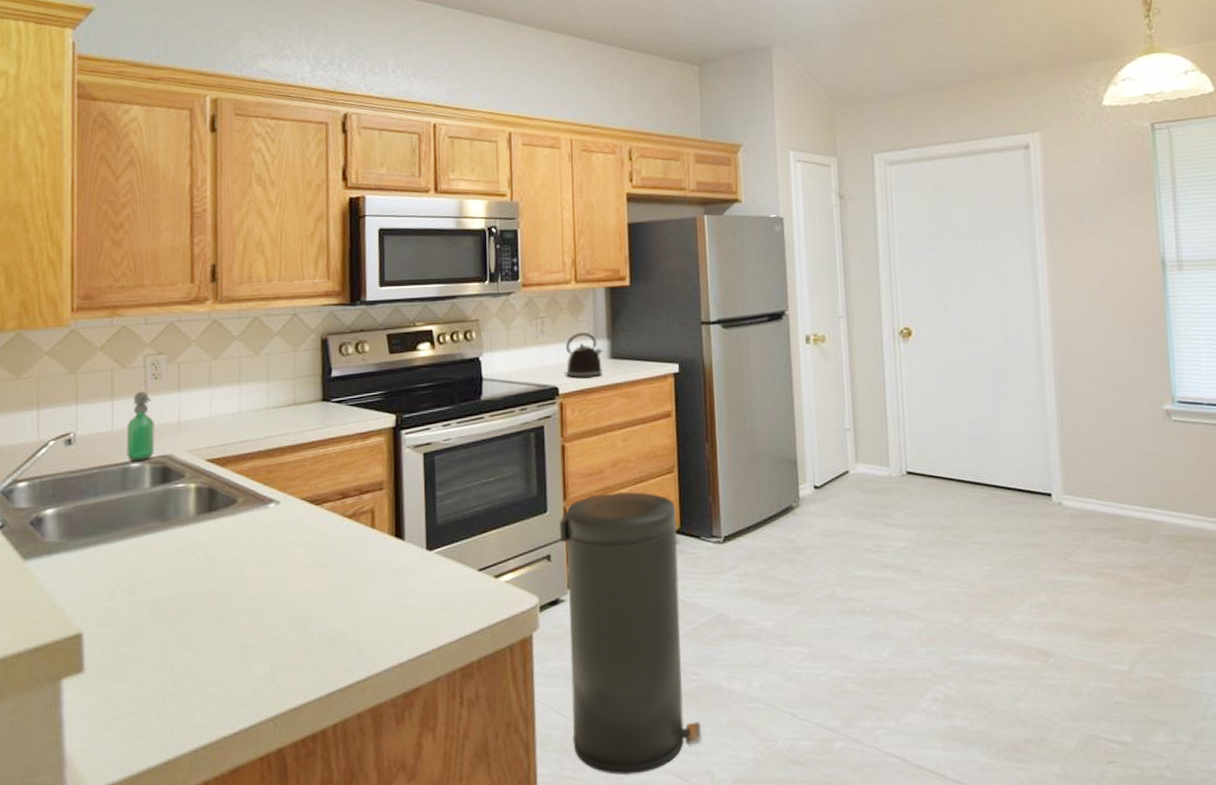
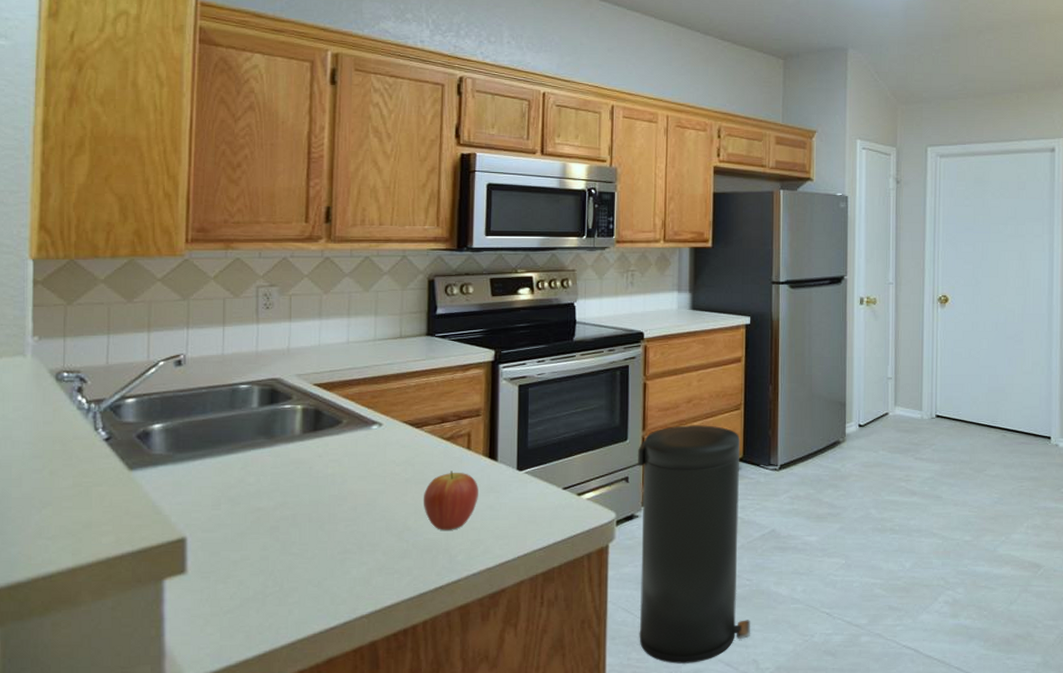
soap dispenser: present [126,391,155,462] -> none [236,319,264,383]
fruit: none [326,552,386,621] -> present [423,471,478,530]
kettle: present [564,332,604,379] -> none [649,285,686,326]

